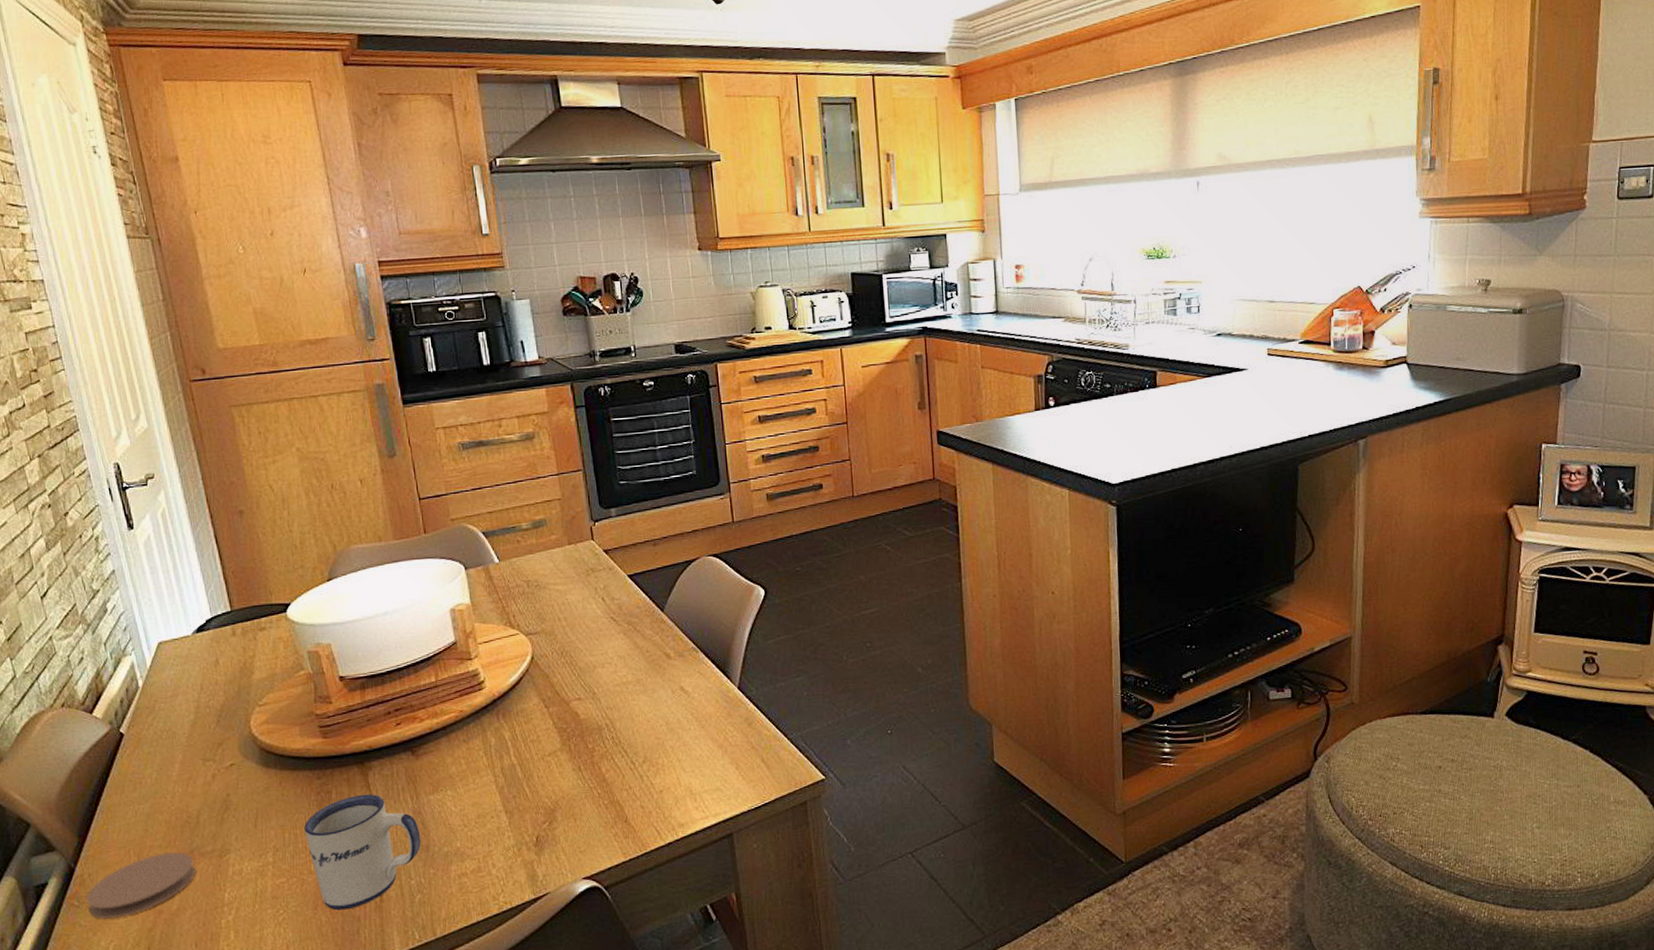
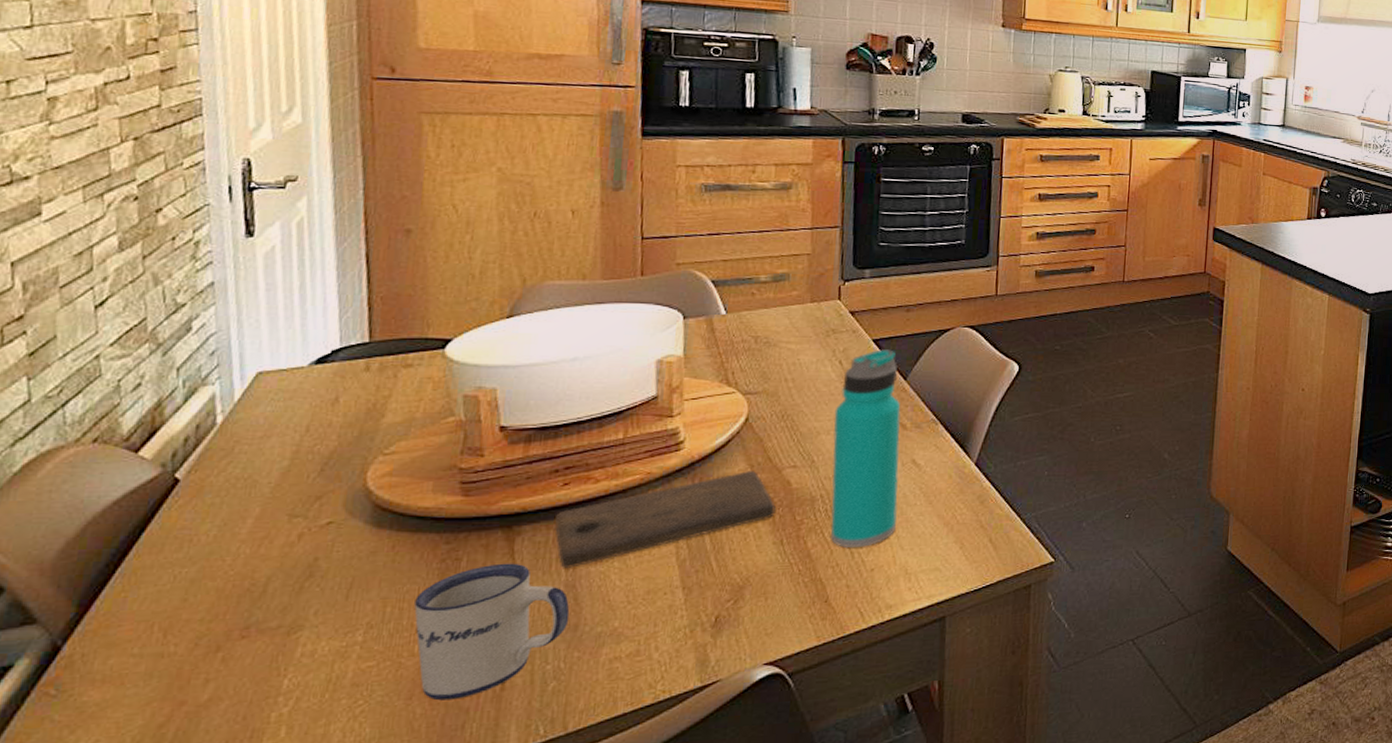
coaster: present [86,852,196,920] -> none [69,627,248,714]
cutting board: none [395,704,570,797] -> present [555,470,776,568]
water bottle: none [605,583,676,773] -> present [831,349,901,549]

